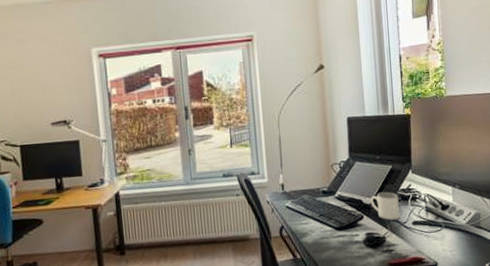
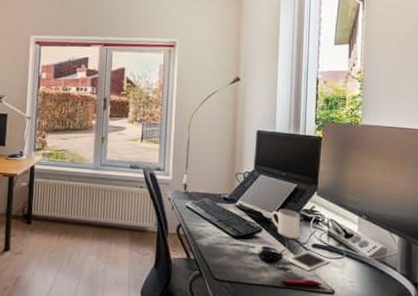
cell phone: none [390,229,430,249] -> present [287,251,329,272]

